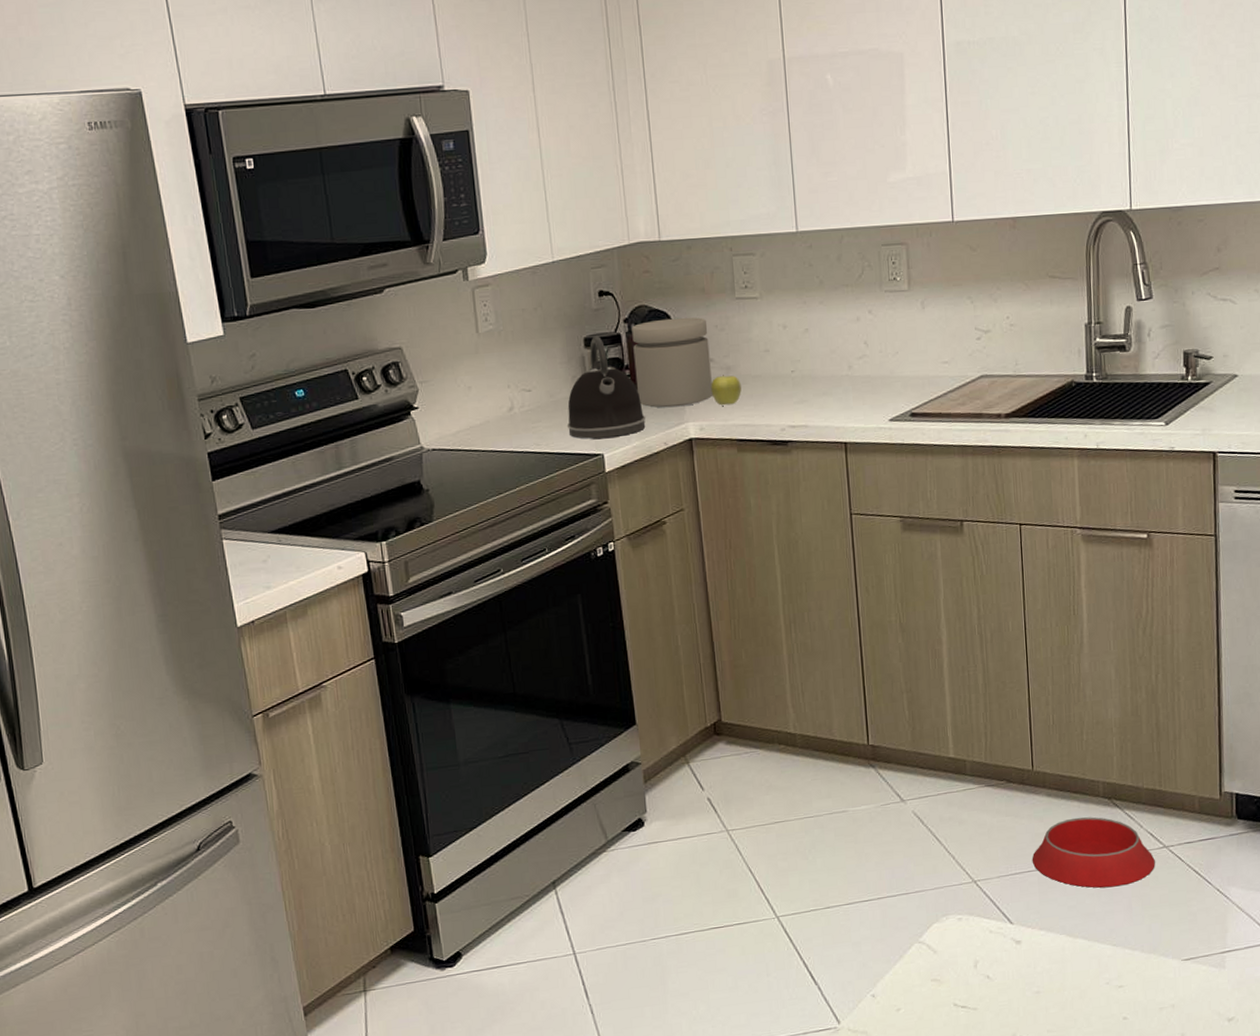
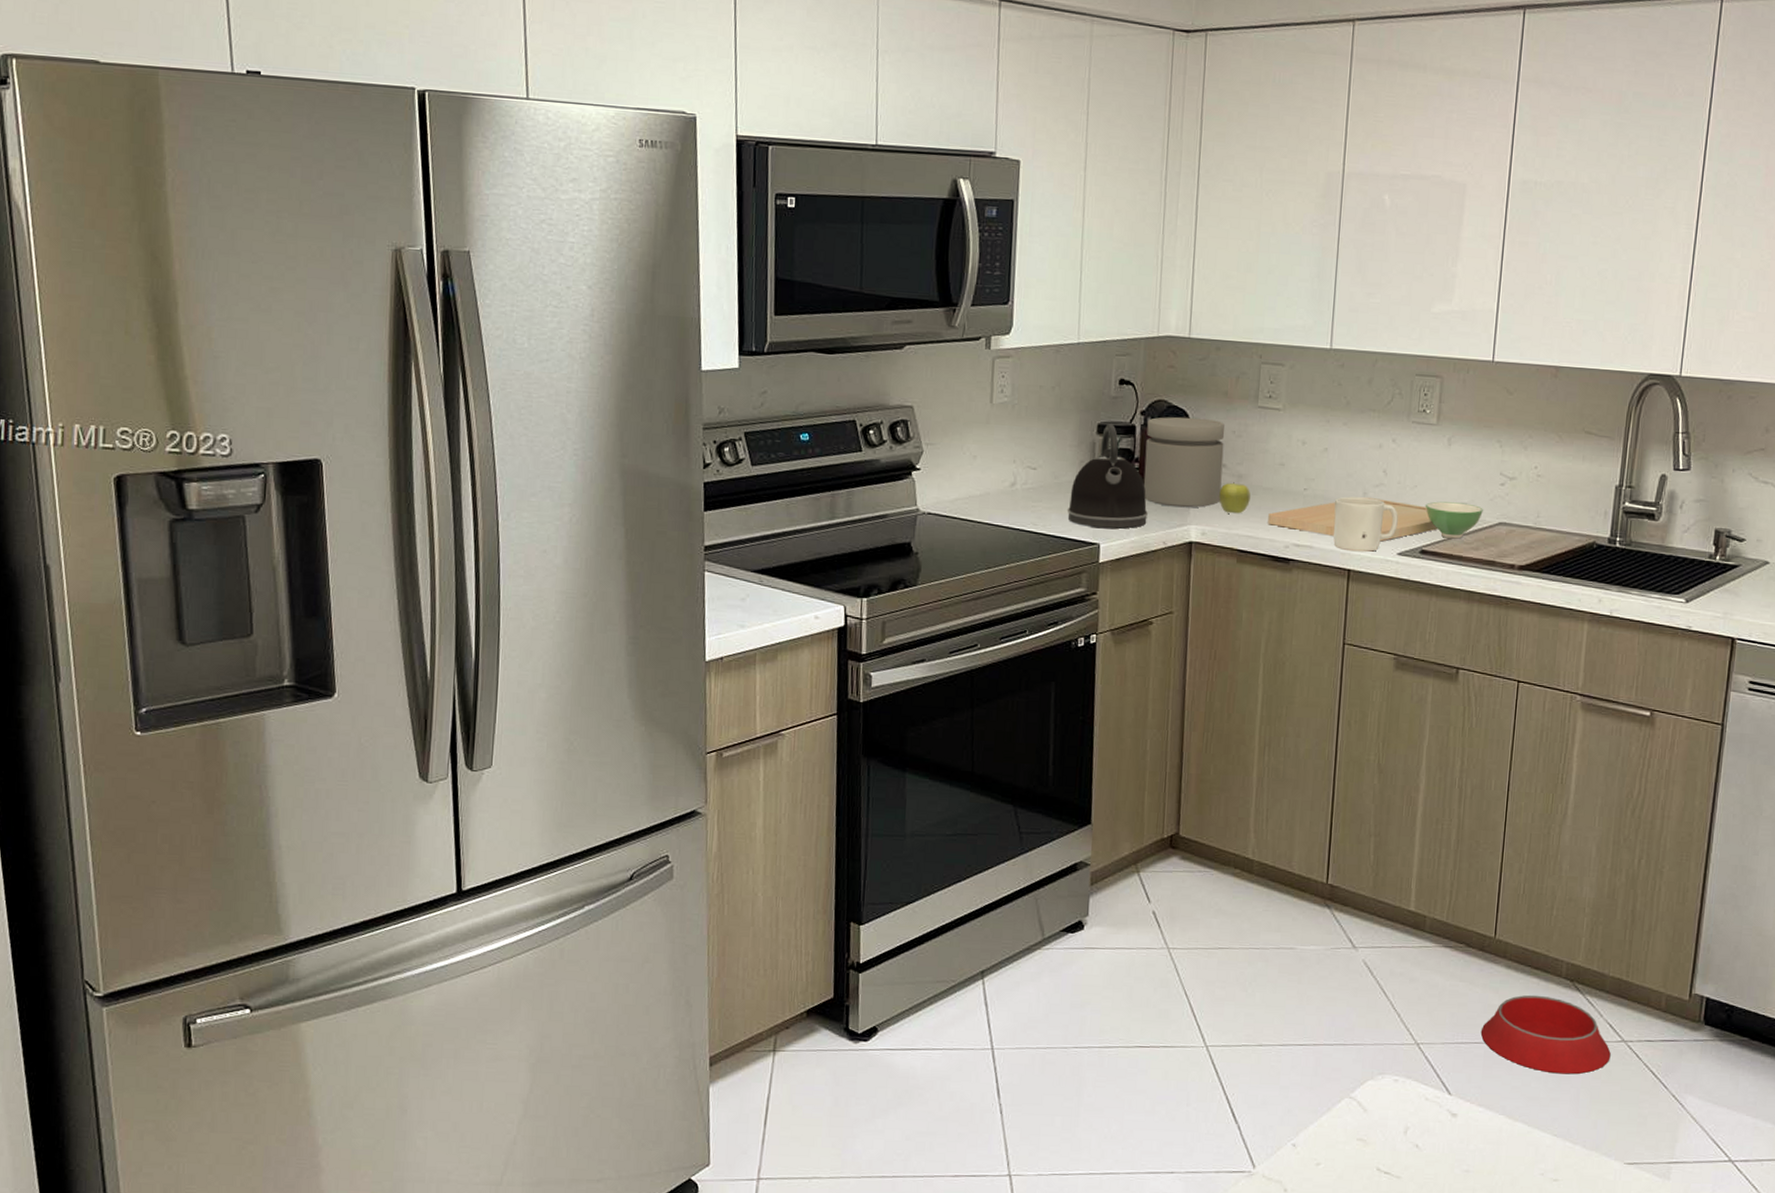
cutting board: none [761,369,924,413] -> present [1268,496,1438,542]
mug: none [822,370,885,425] -> present [1333,496,1398,553]
bowl: none [908,362,965,398] -> present [1425,501,1484,539]

